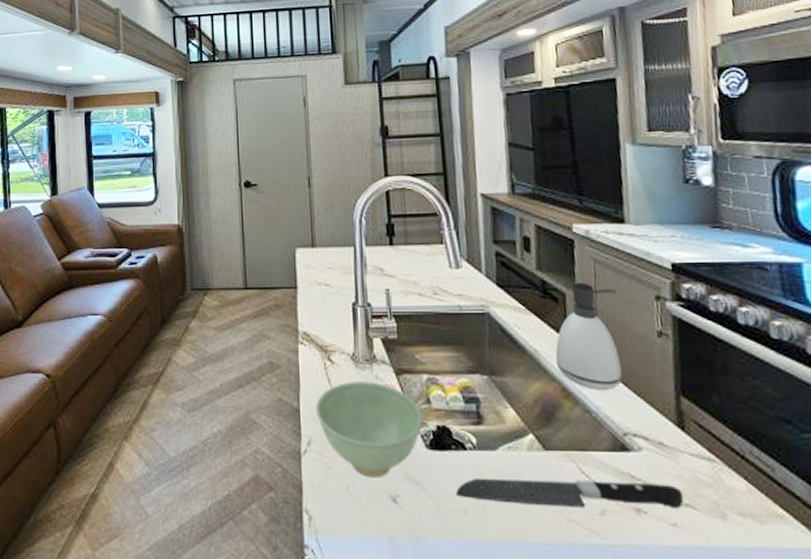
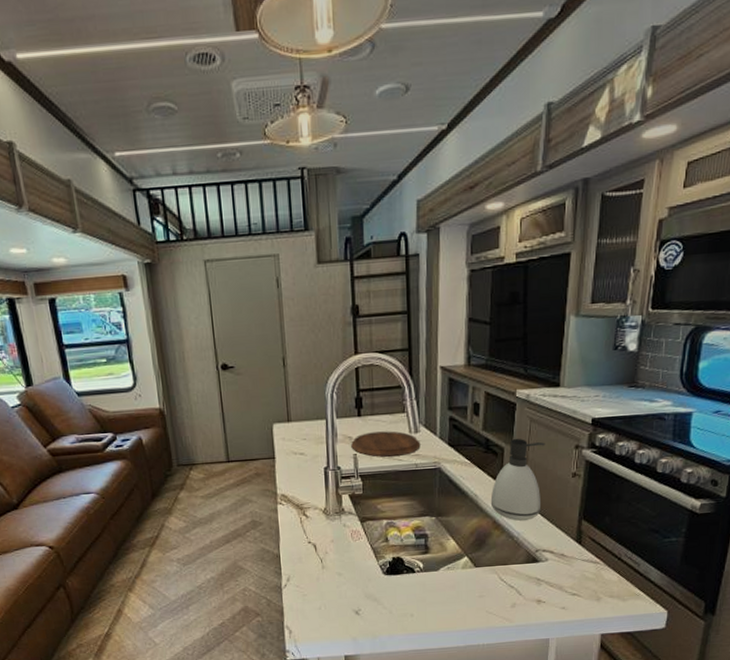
bowl: present [316,381,422,478] -> none [294,529,381,599]
cutting board: none [382,264,464,295] -> present [351,431,421,457]
kitchen knife: present [456,479,684,509] -> none [405,582,573,607]

